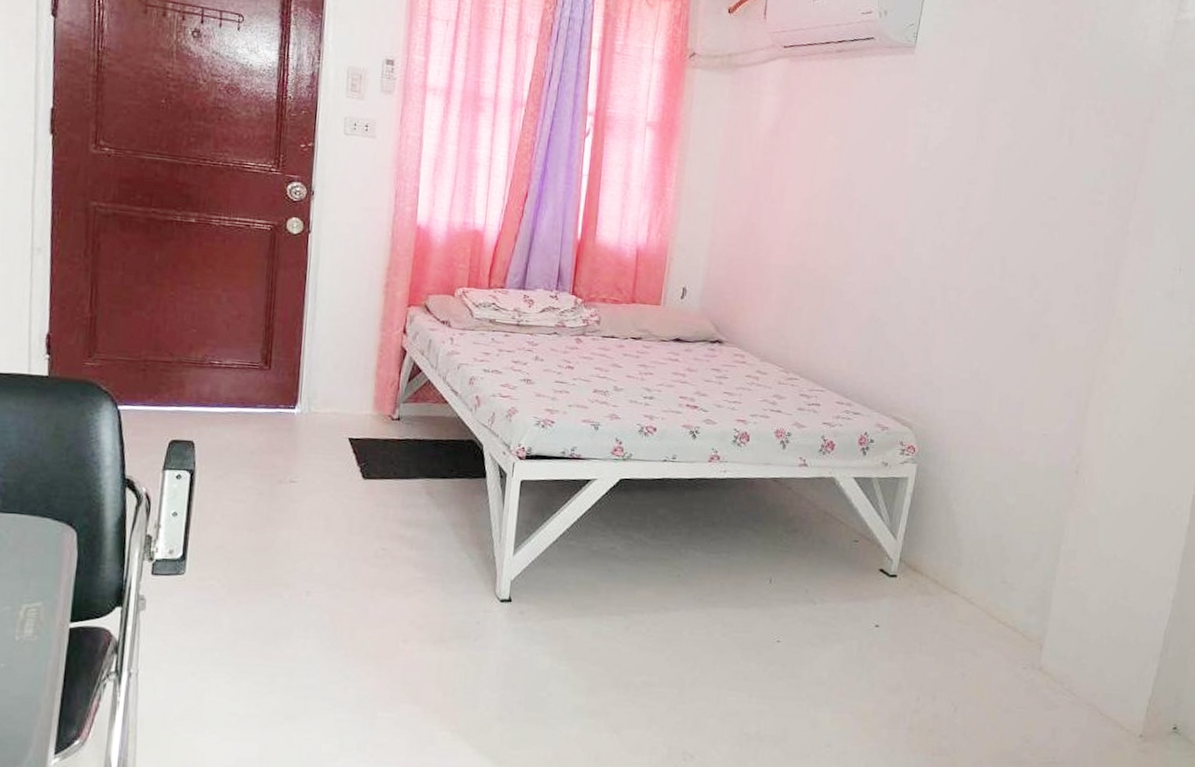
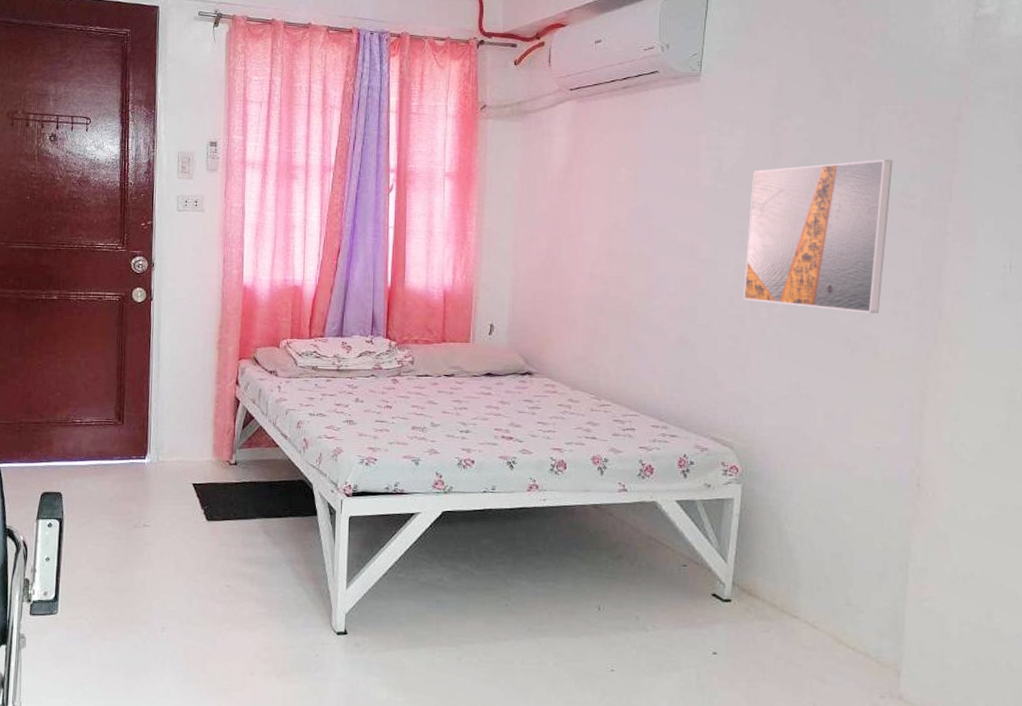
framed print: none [936,151,1087,305] -> present [744,160,893,313]

